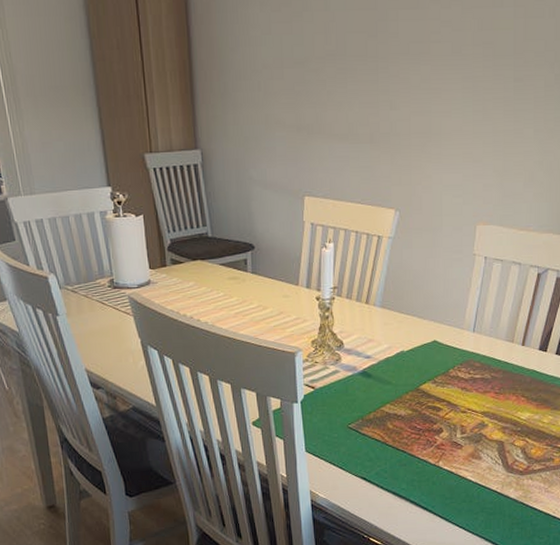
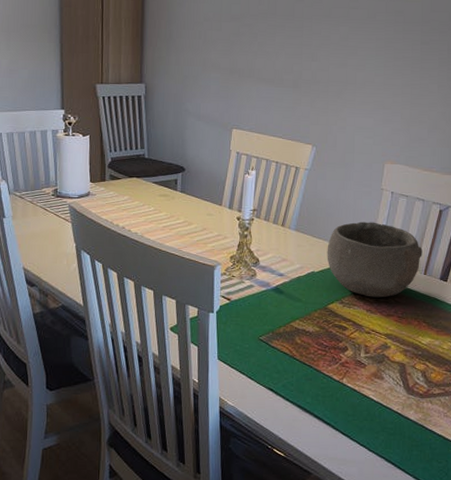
bowl: none [416,292,520,374] -> present [327,221,423,298]

